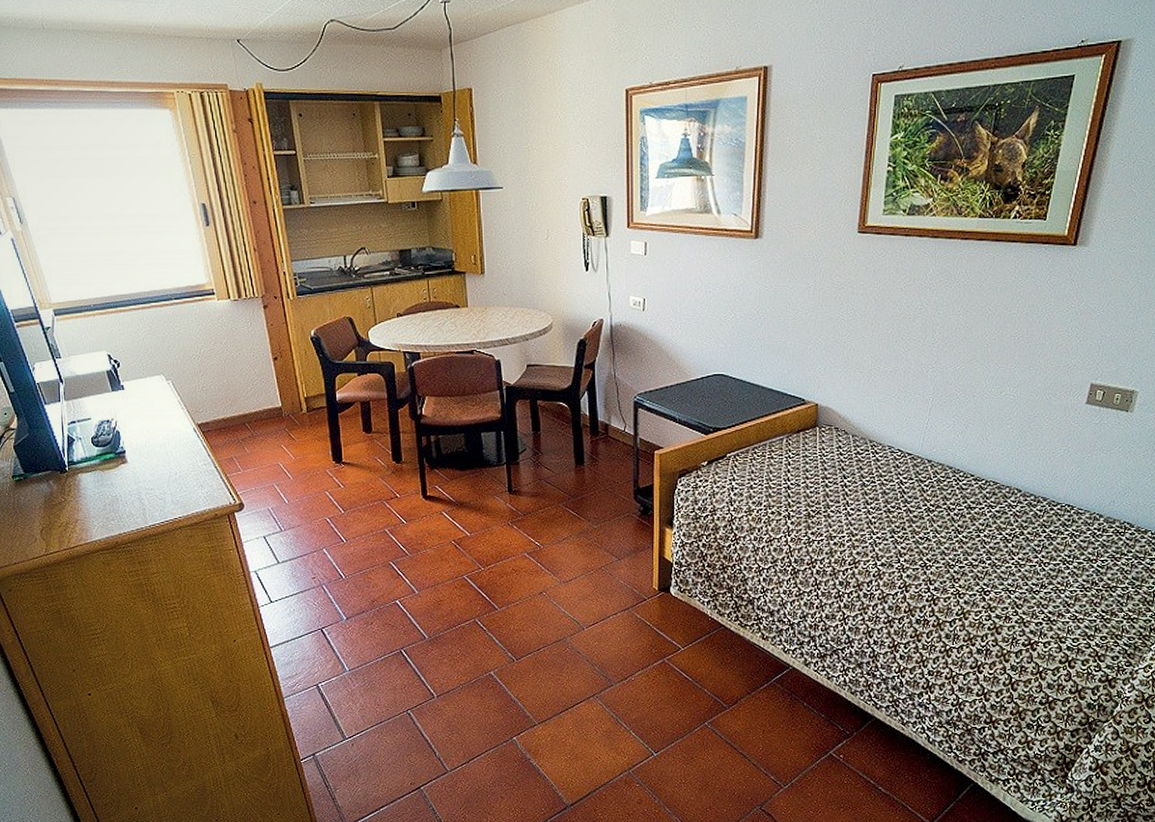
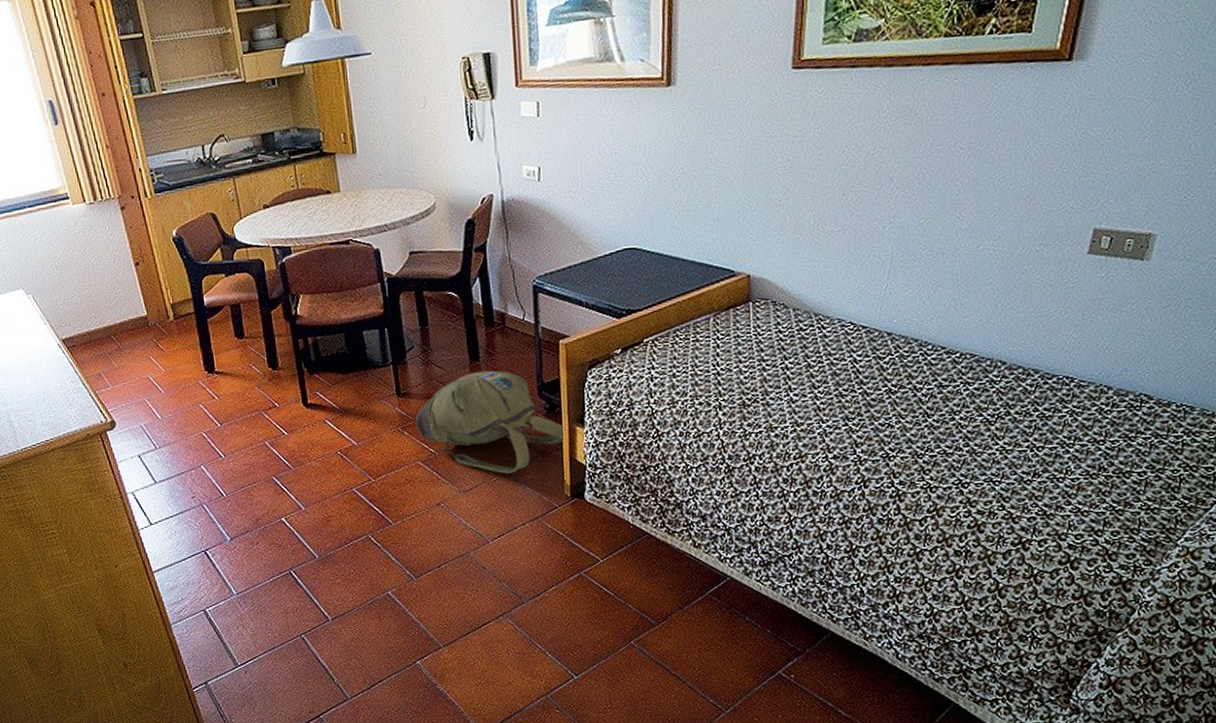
backpack: none [523,474,656,567] -> present [414,370,565,474]

